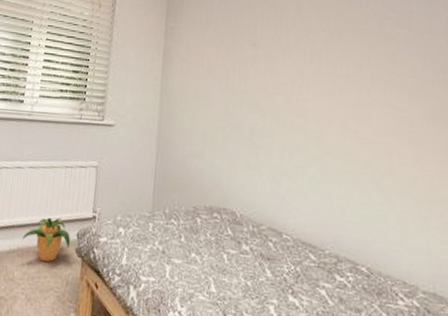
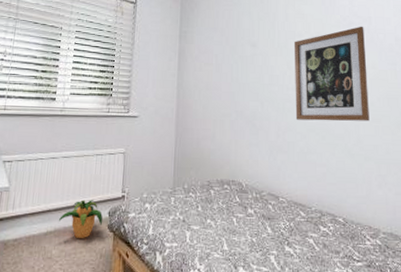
wall art: none [306,22,407,146] -> present [293,26,370,121]

